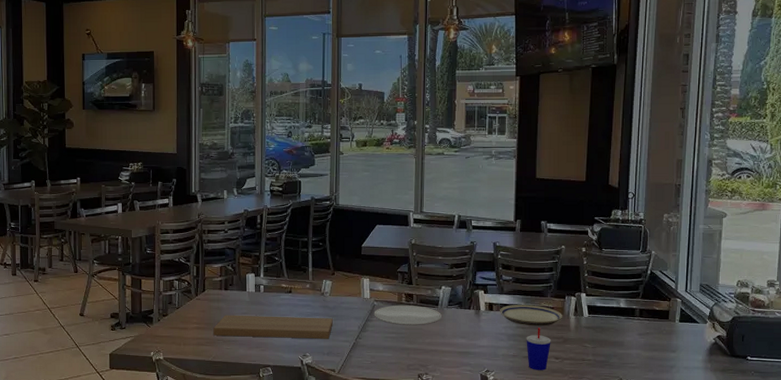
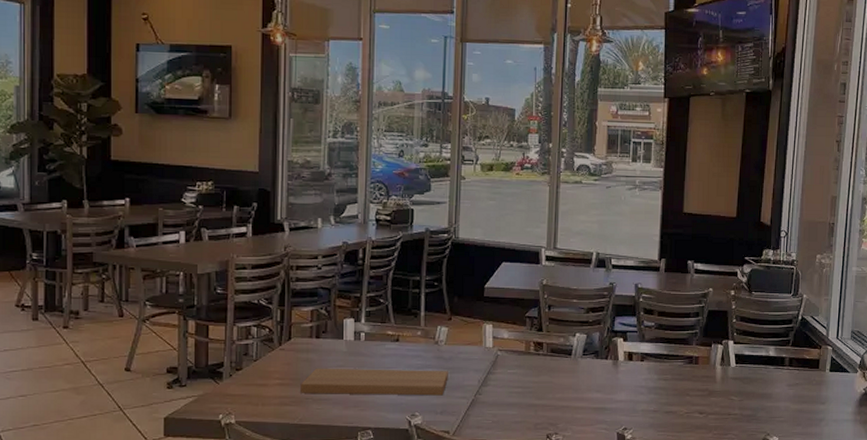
plate: present [374,305,442,326] -> none [497,354,576,379]
plate: present [499,305,563,326] -> none [639,354,709,378]
beverage cup: present [526,327,551,370] -> none [668,379,695,427]

